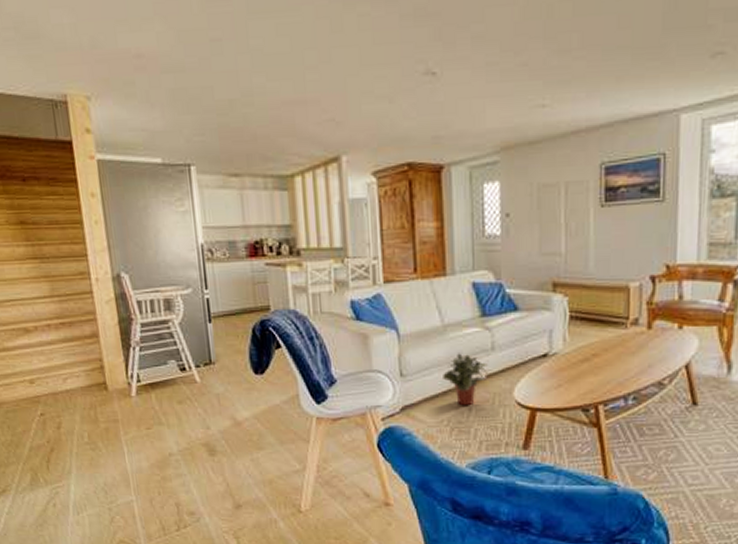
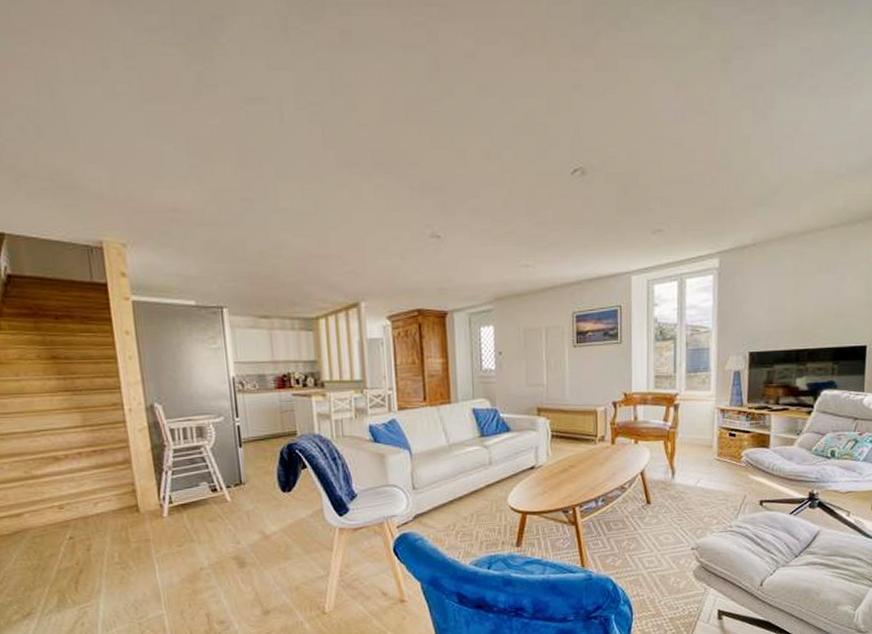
potted plant: present [443,353,491,406] -> none [449,468,489,513]

